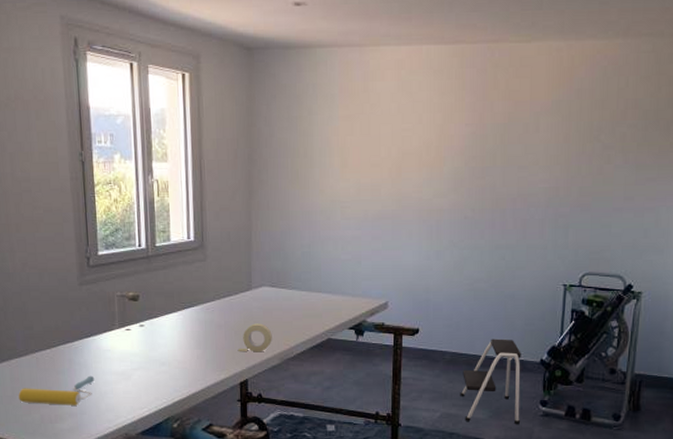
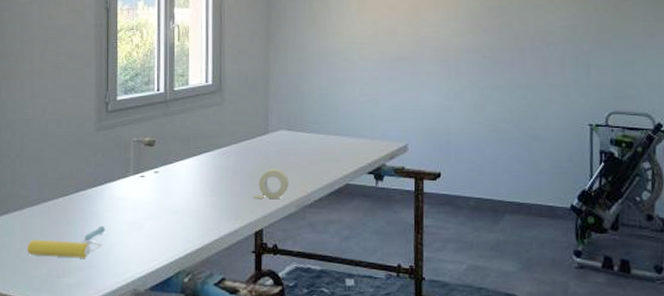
step stool: present [460,338,521,424] -> none [487,182,553,277]

